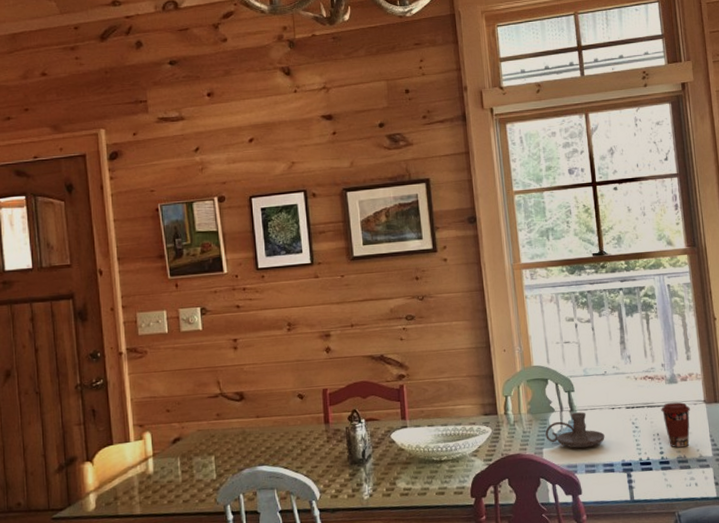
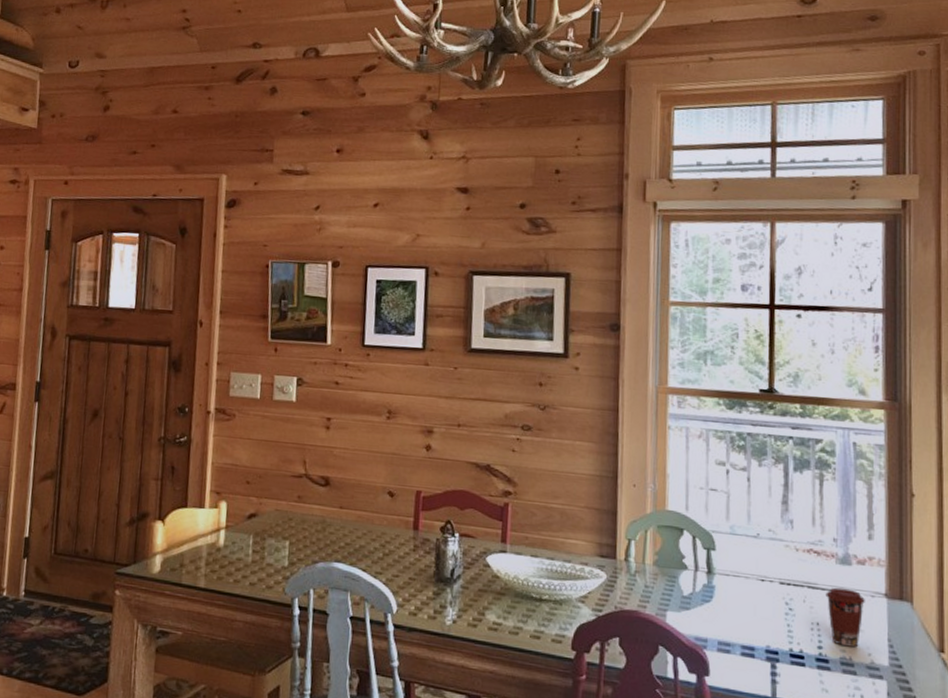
candle holder: present [545,412,605,449] -> none [672,575,748,622]

